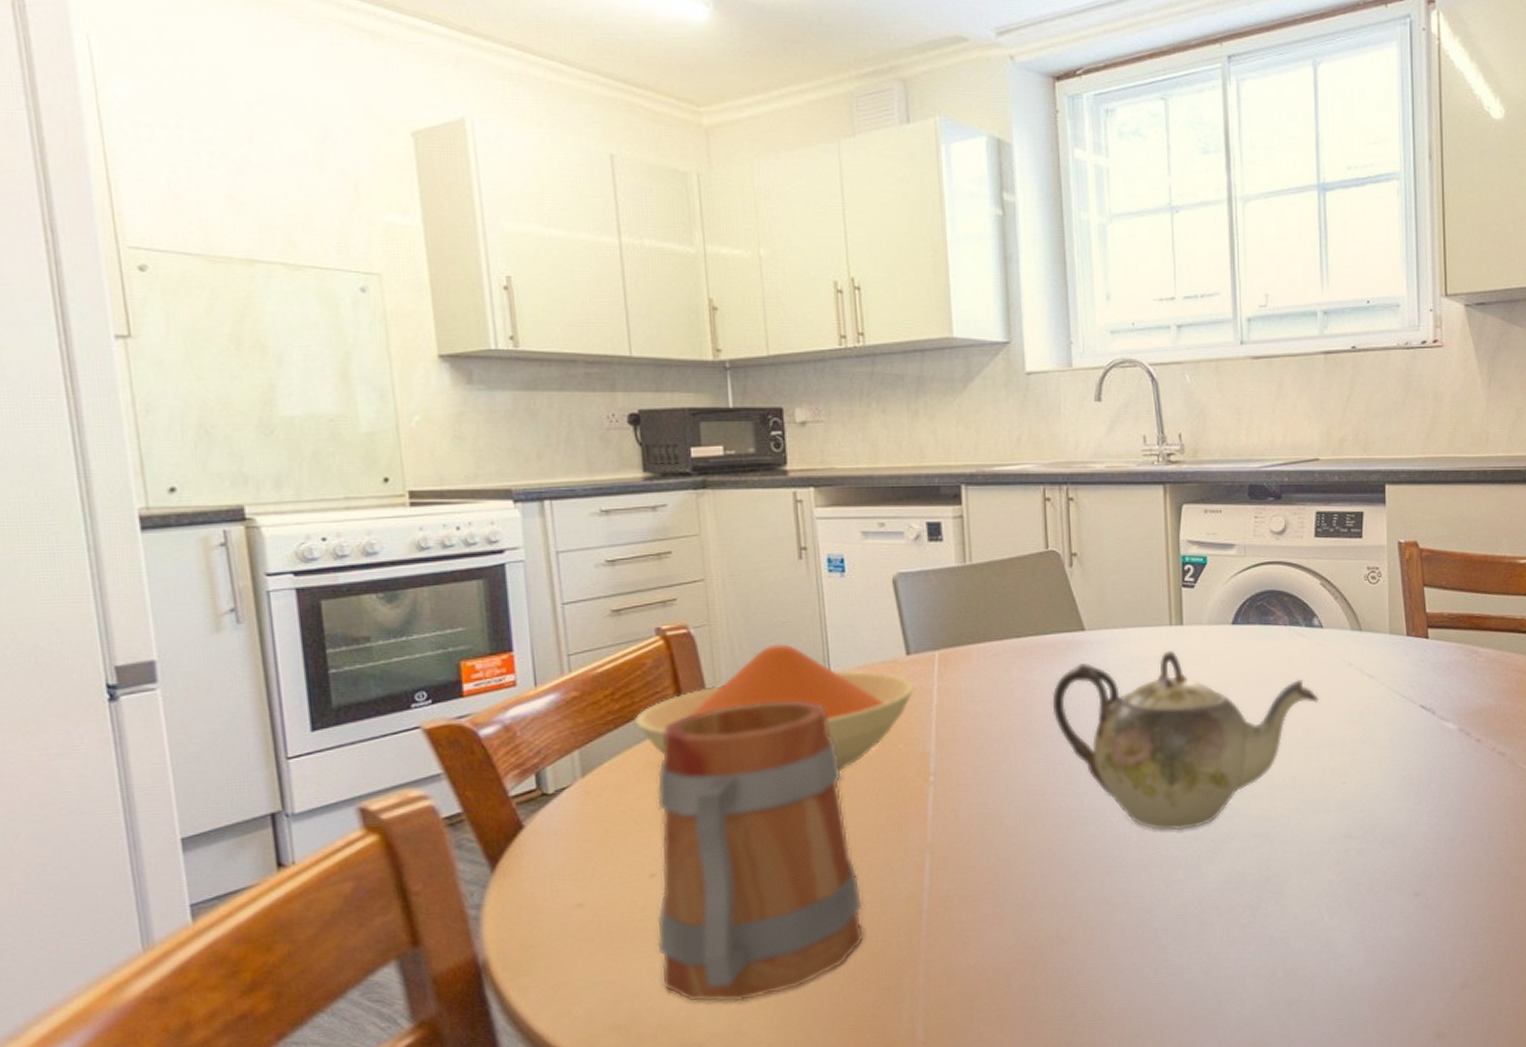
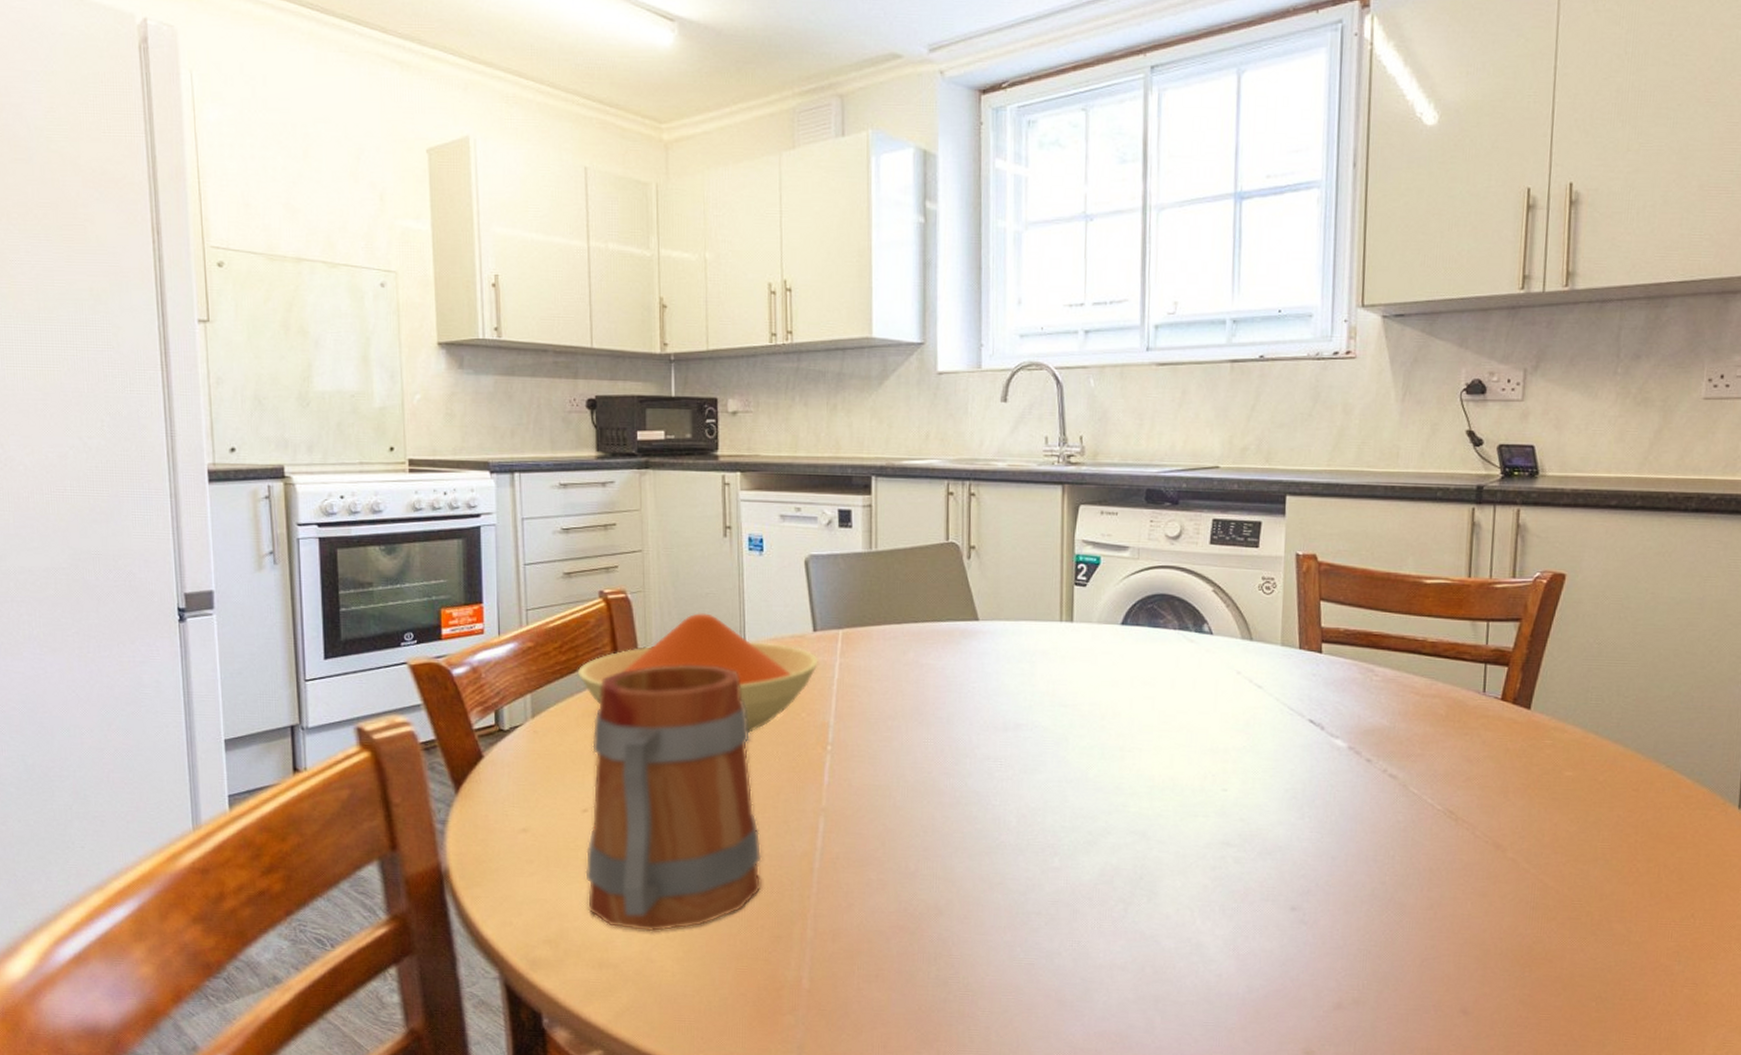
teapot: present [1052,651,1319,831] -> none [943,646,1205,820]

